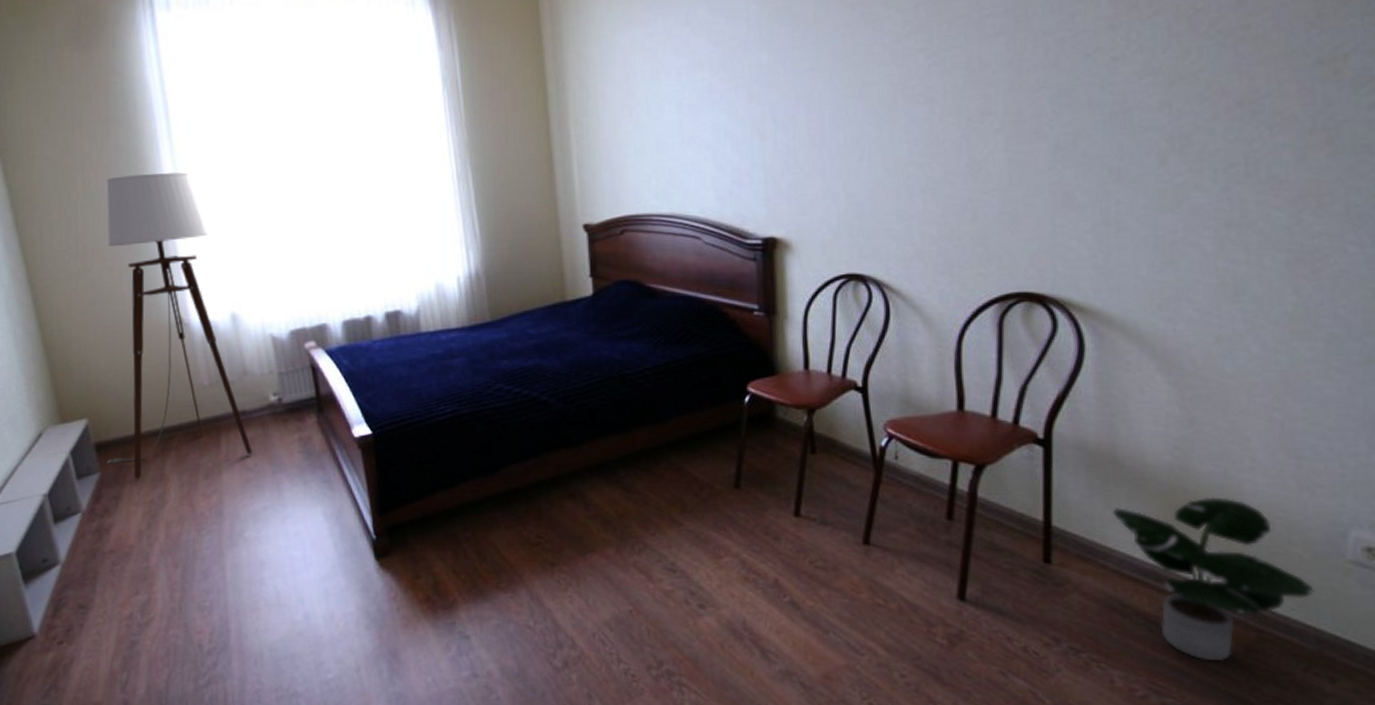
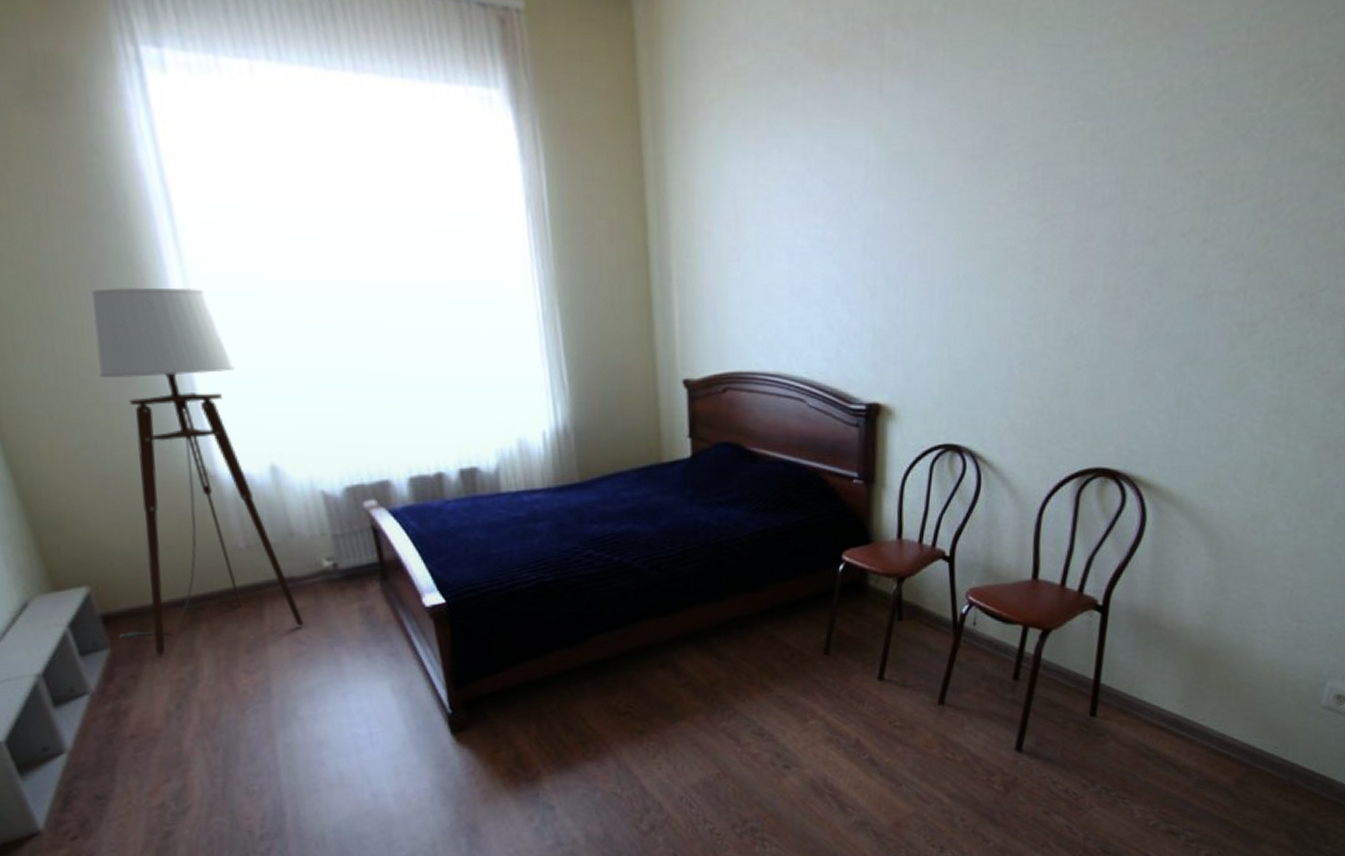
potted plant: present [1111,497,1315,662] -> none [1149,655,1295,793]

